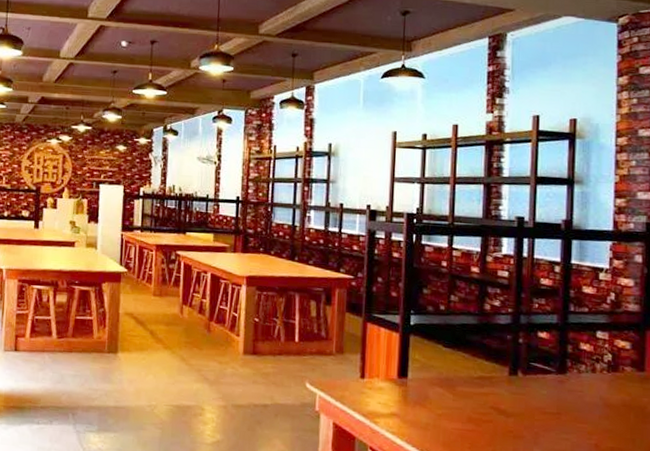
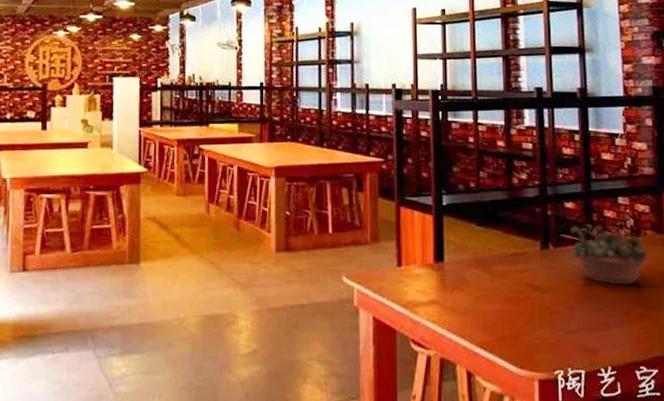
succulent planter: none [536,355,625,418] -> present [567,224,649,285]

